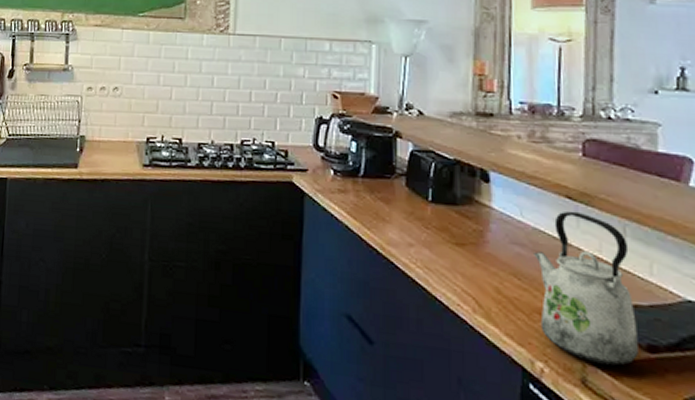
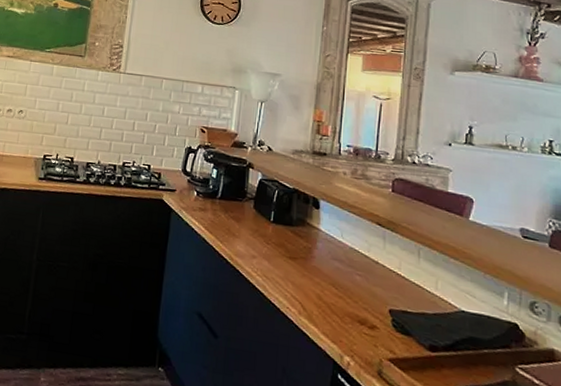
kettle: present [534,211,639,366] -> none [349,235,423,361]

